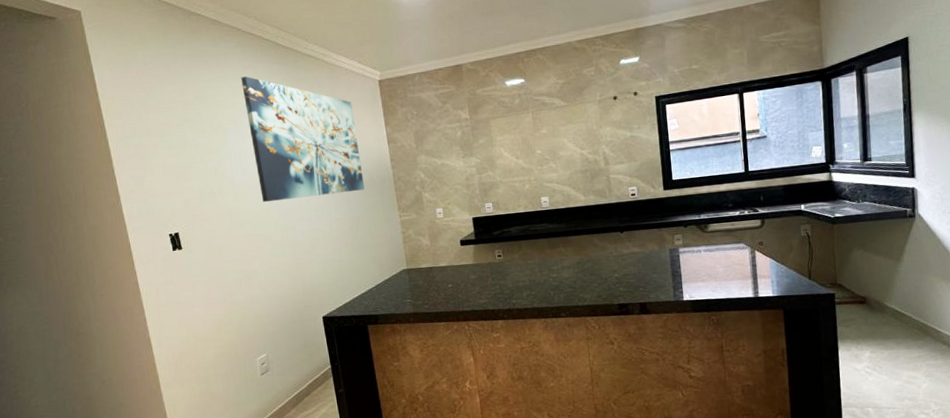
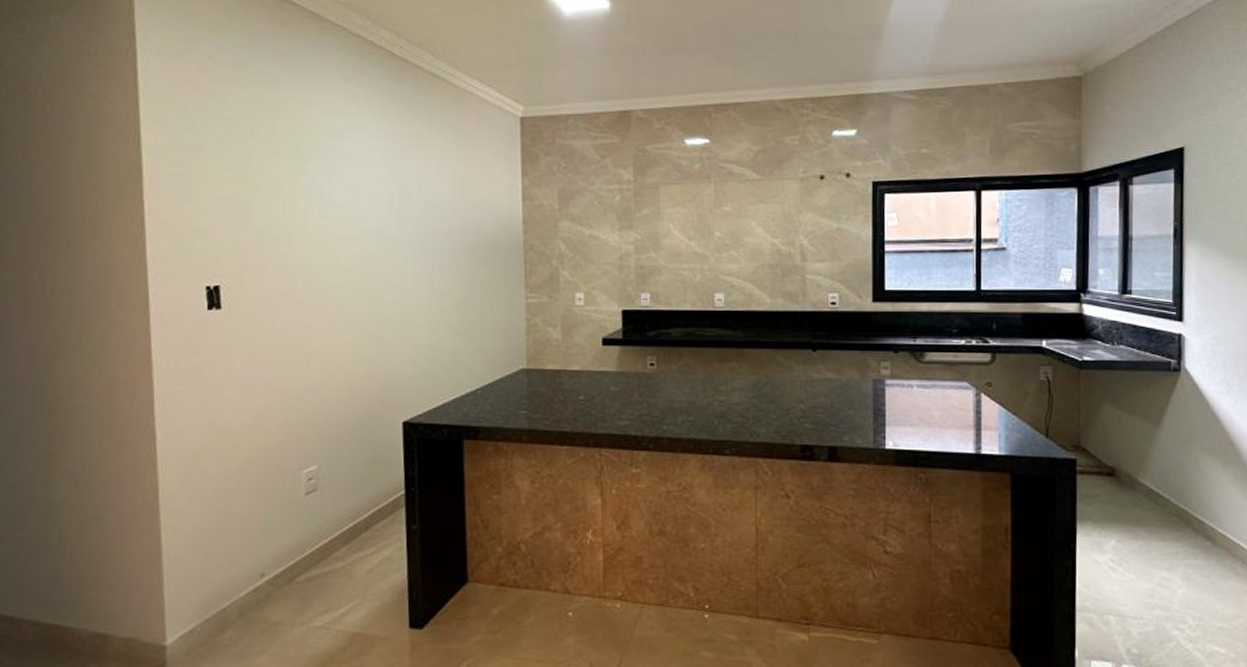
wall art: present [241,76,365,203] -> none [337,90,484,259]

